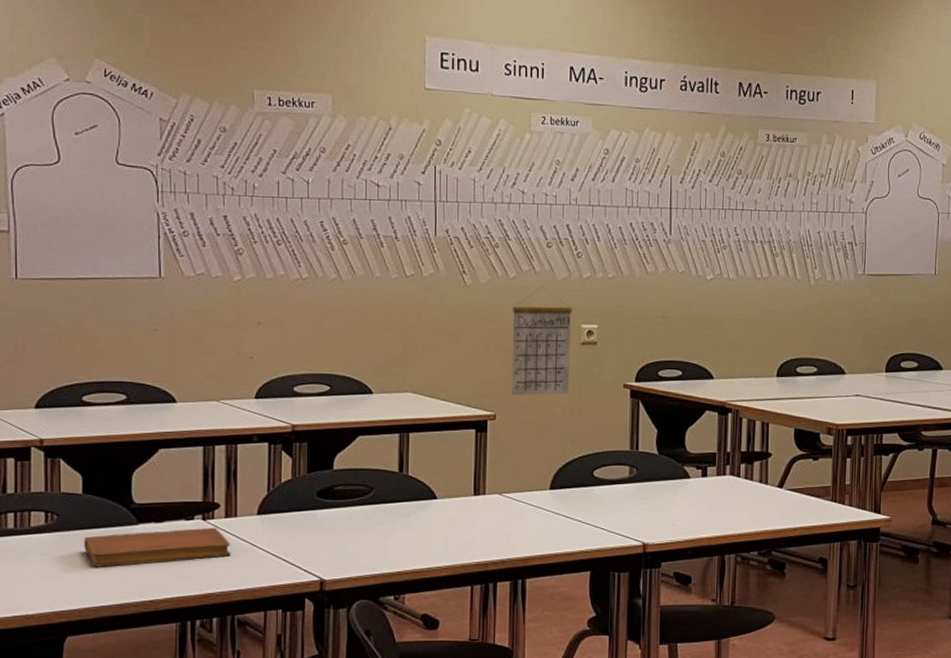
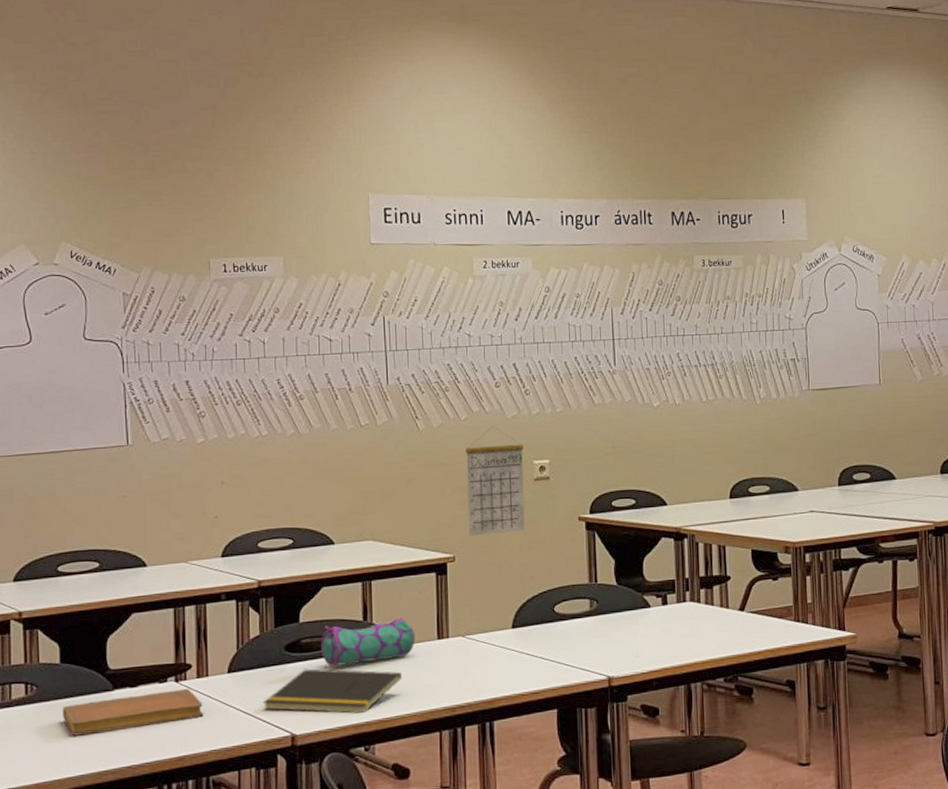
notepad: none [292,516,436,562] -> present [262,668,403,713]
pencil case: none [353,470,451,516] -> present [320,617,416,667]

